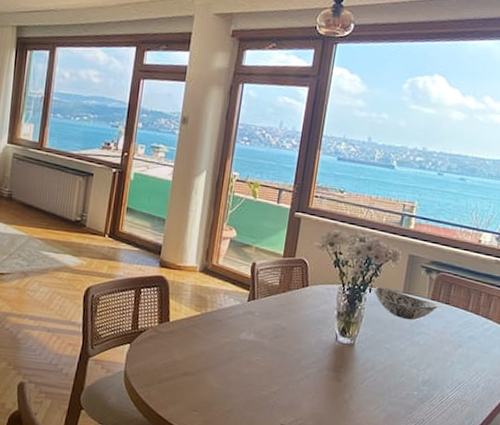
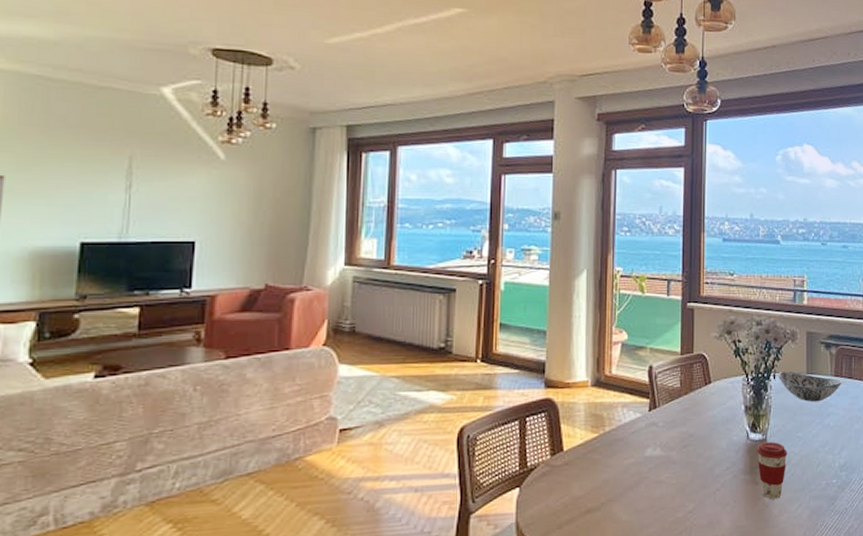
coffee cup: none [342,346,373,398] -> present [757,441,788,499]

